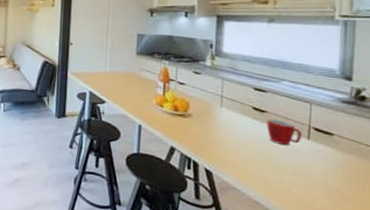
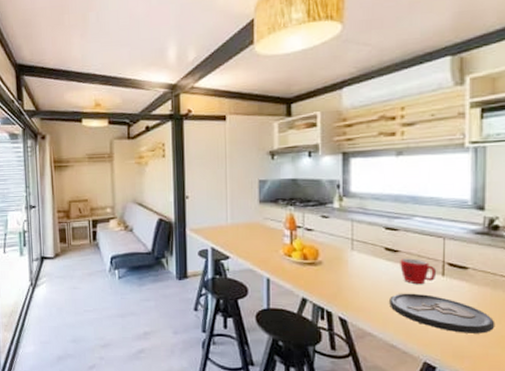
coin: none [254,152,359,200] -> present [389,293,495,334]

